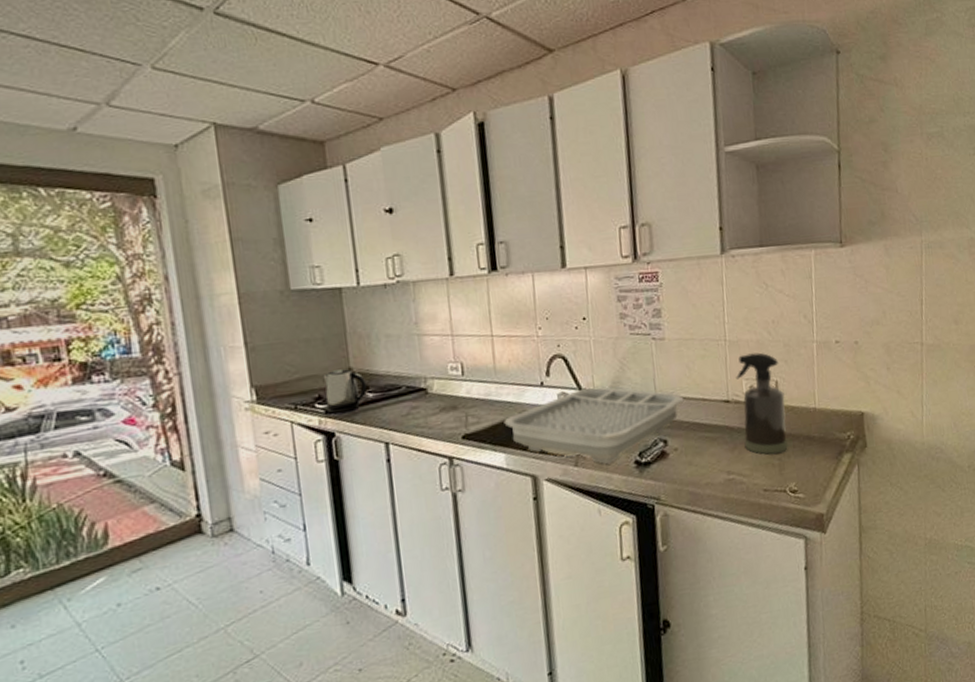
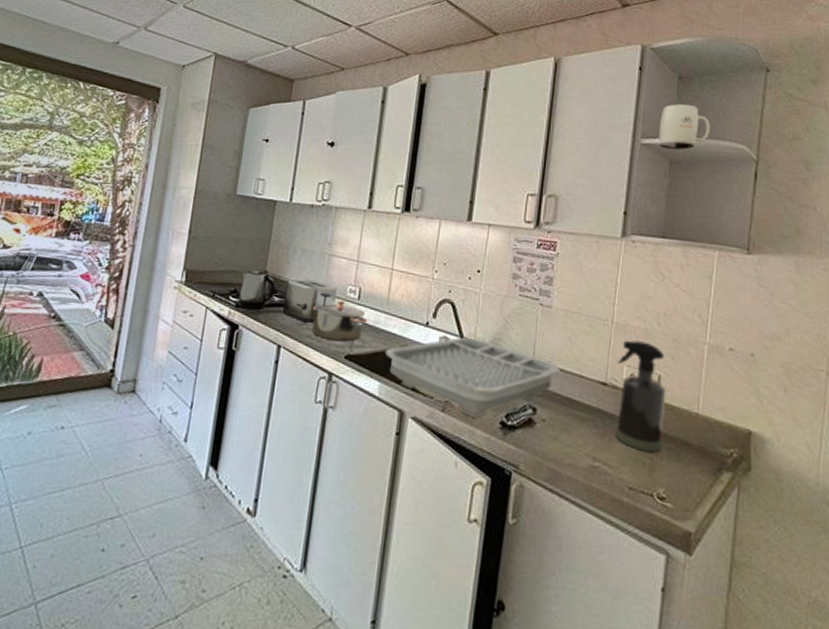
toaster: none [377,365,439,413] -> present [282,279,338,323]
cooking pot: none [413,379,479,425] -> present [312,300,368,342]
mug: none [740,102,791,154] -> present [658,104,711,150]

